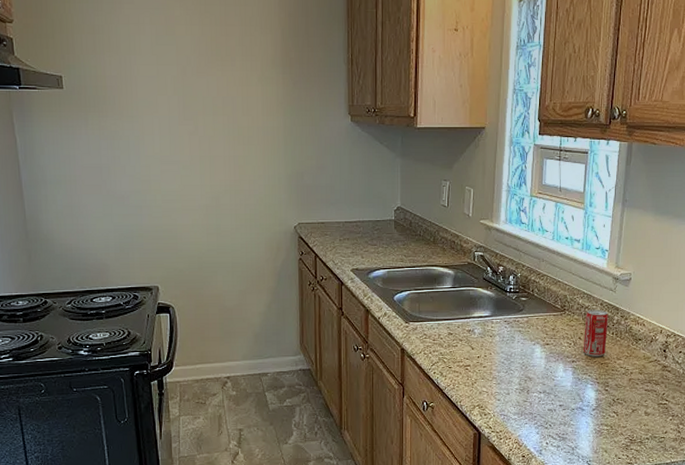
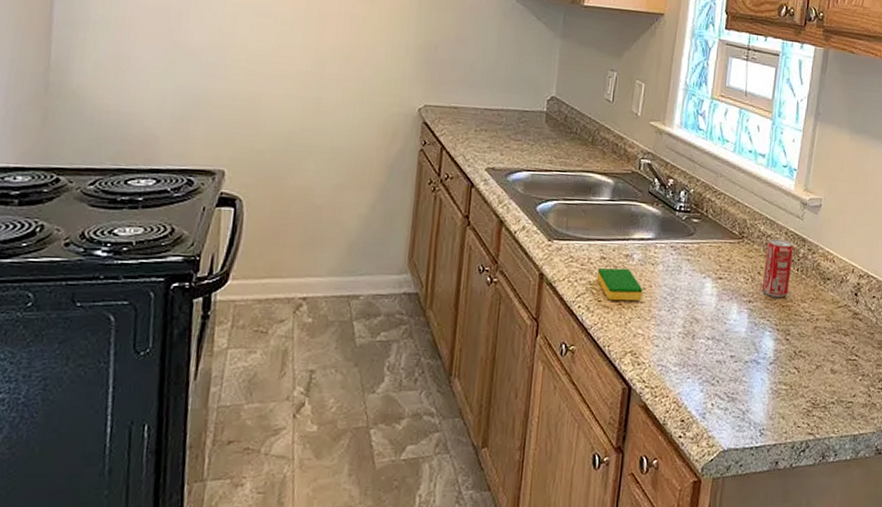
dish sponge: none [446,341,484,367] -> present [596,268,643,301]

